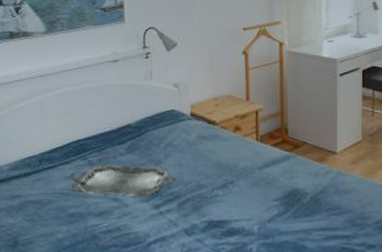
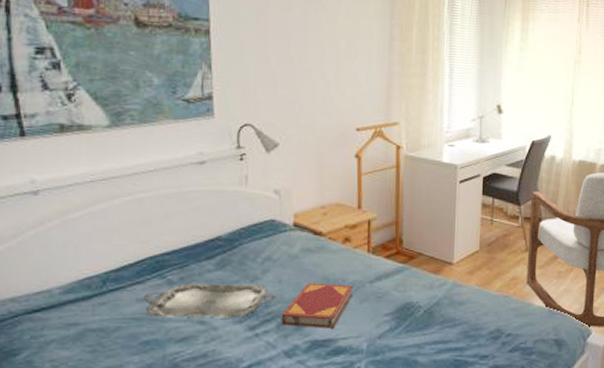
hardback book: none [181,167,244,210] -> present [281,283,353,328]

